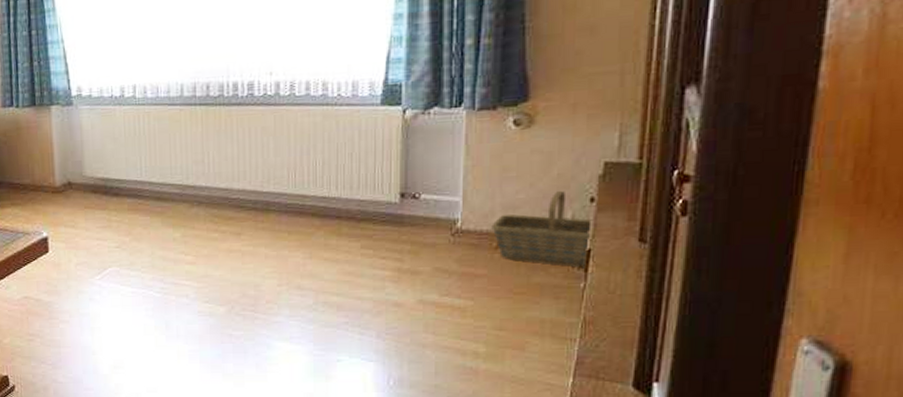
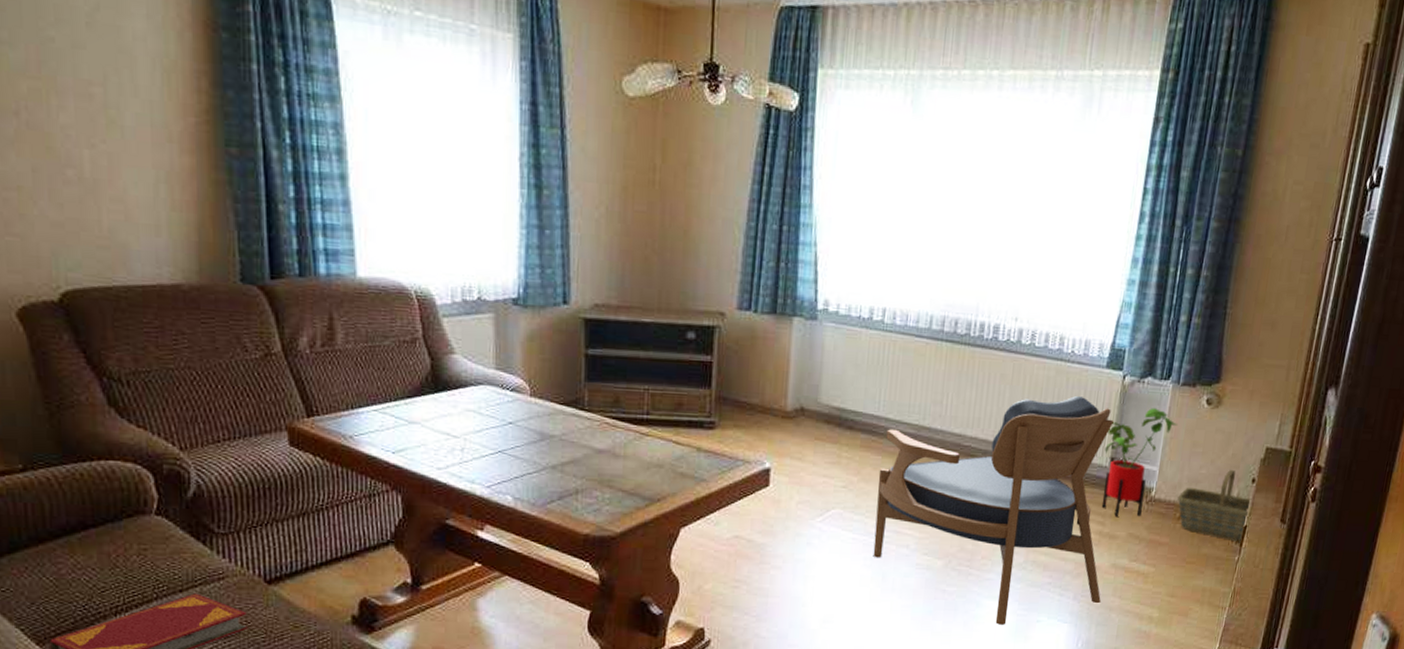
armchair: none [149,137,410,365] -> present [873,396,1114,625]
house plant: none [392,137,480,252] -> present [1101,408,1178,516]

